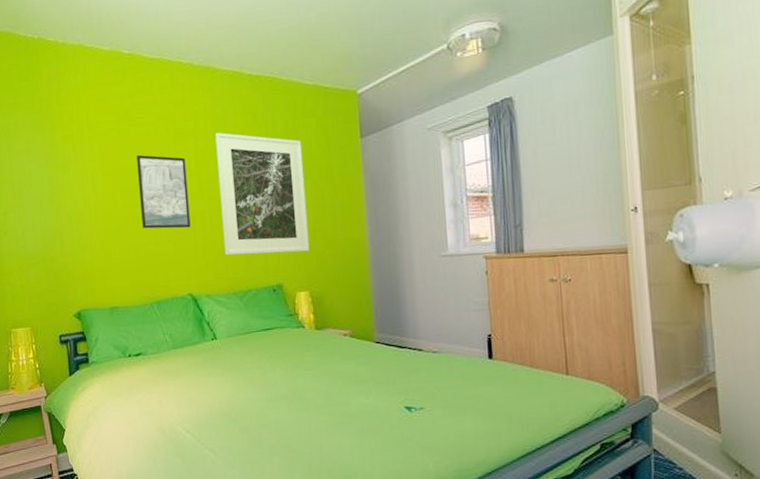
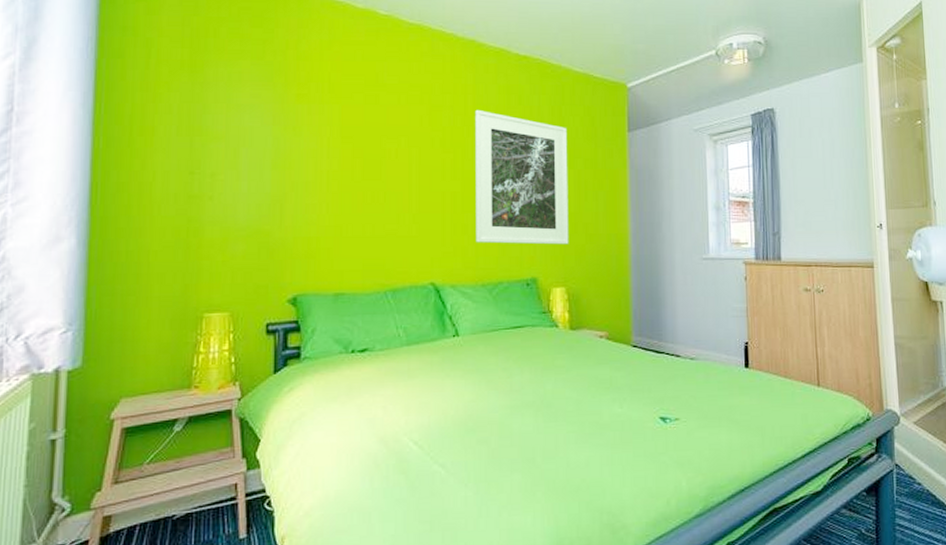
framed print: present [136,154,191,229] -> none [383,124,439,209]

